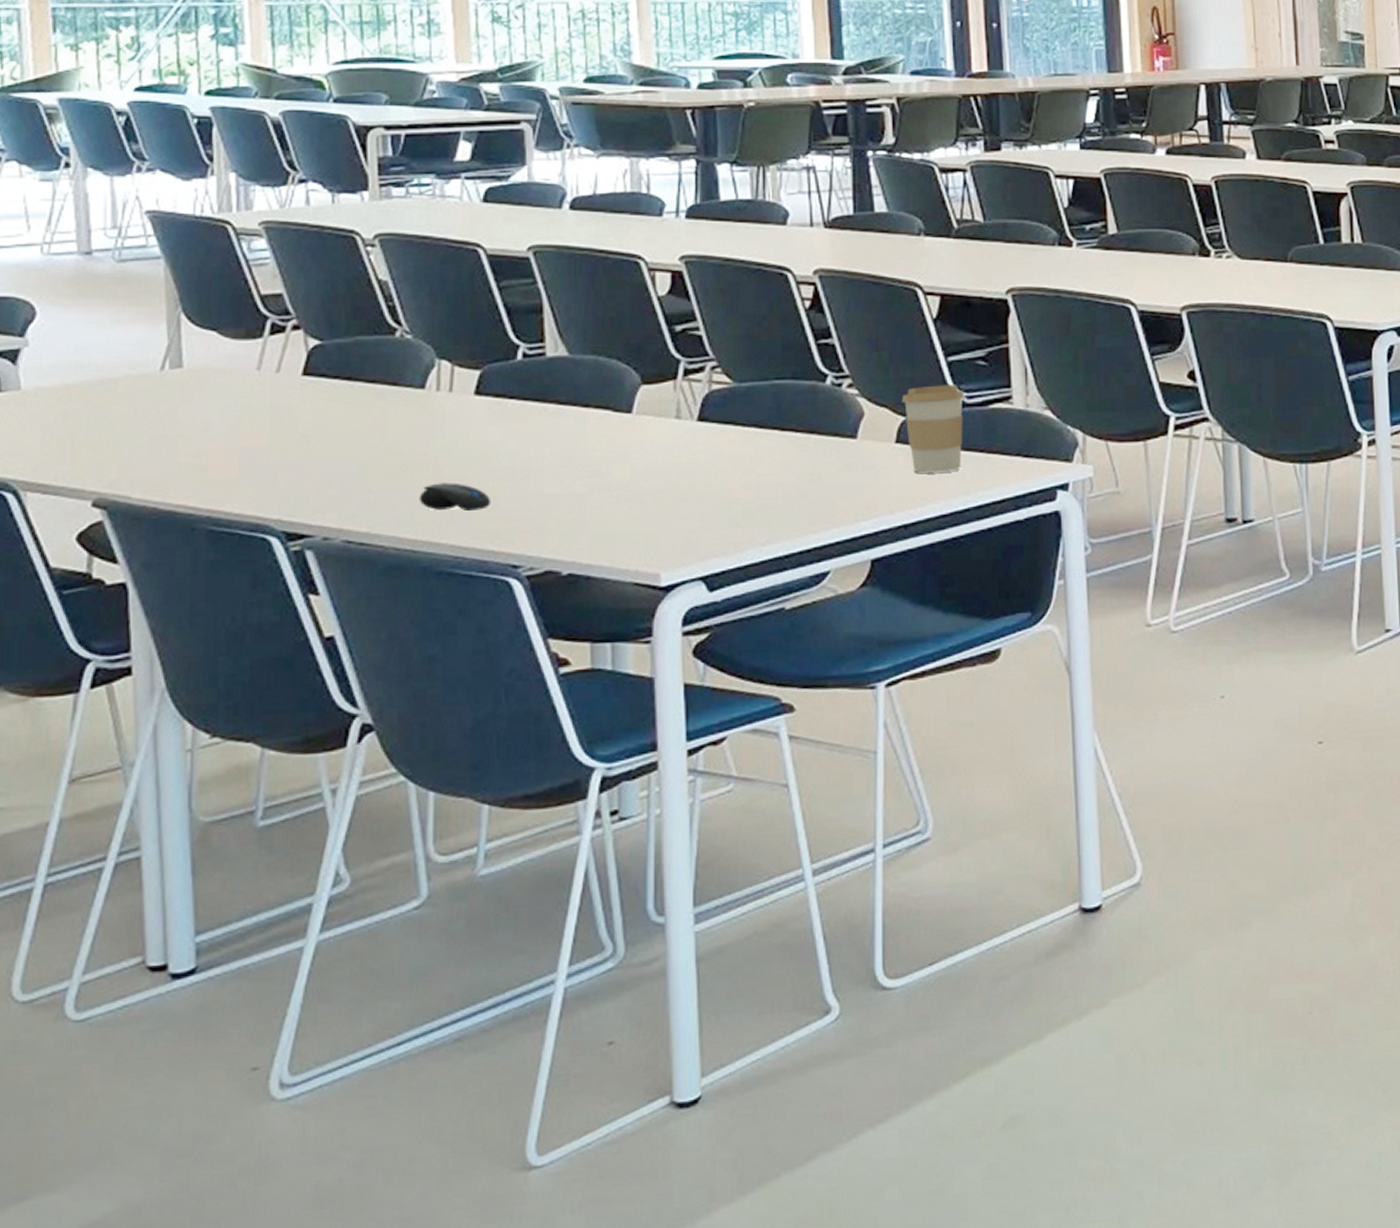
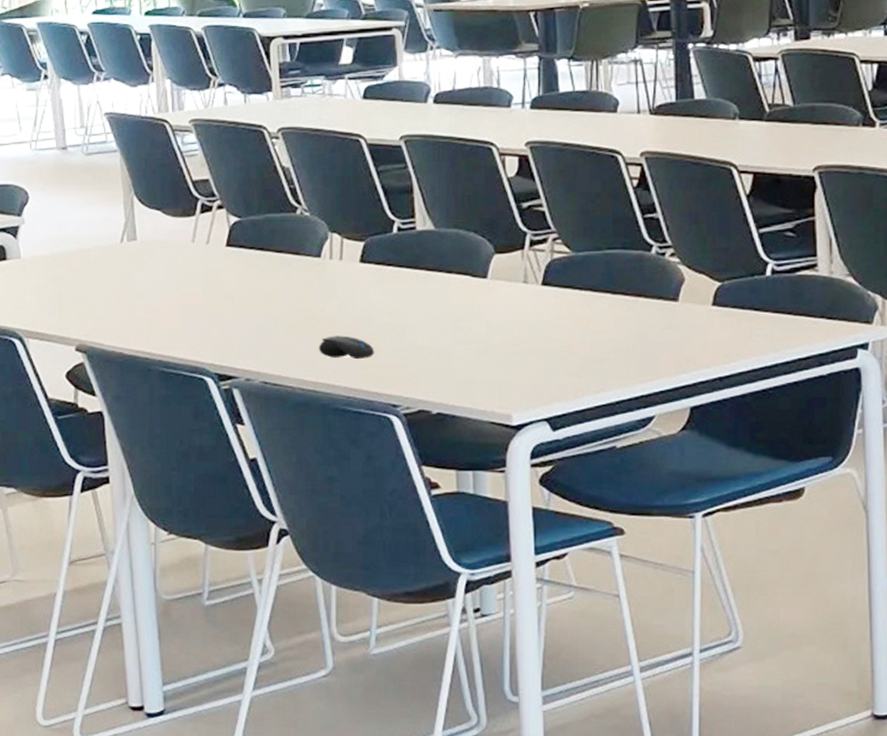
coffee cup: present [901,385,965,473] -> none [718,254,775,332]

